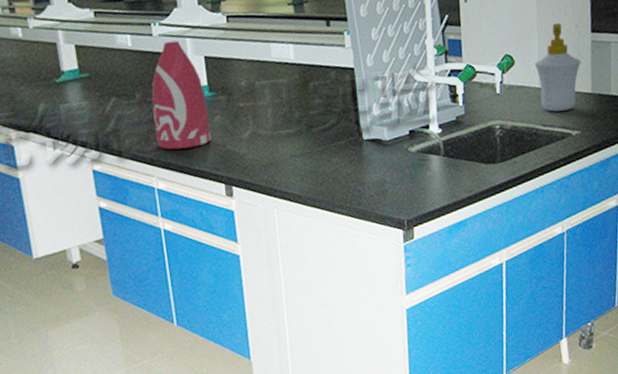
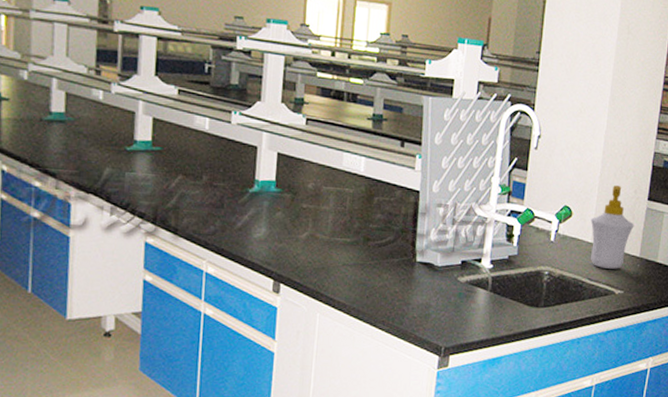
bottle: present [151,40,211,150] -> none [214,131,271,239]

